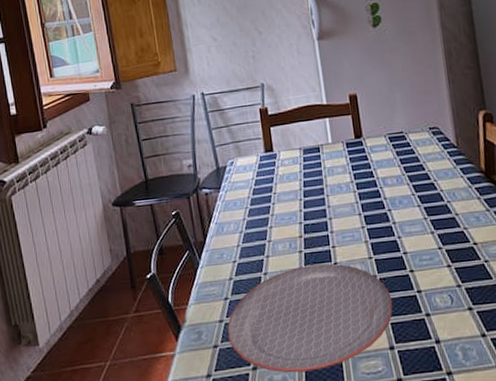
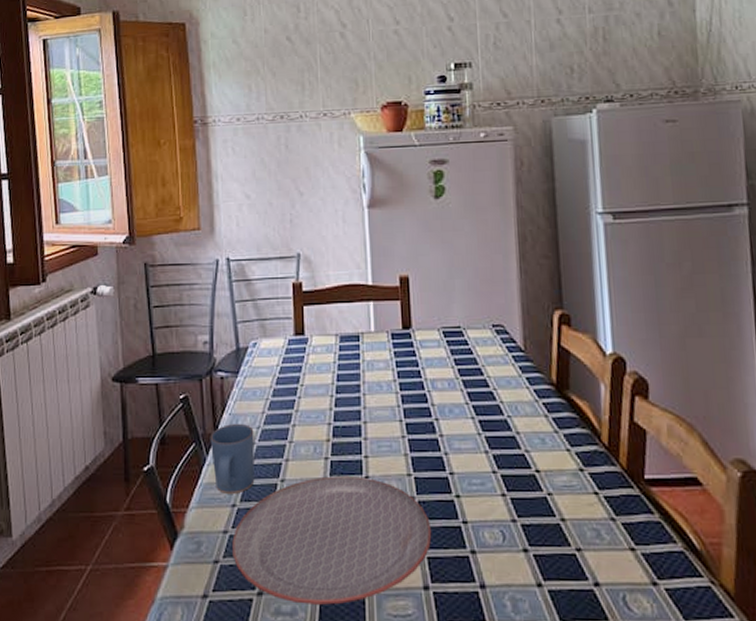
mug: none [200,230,242,290] -> present [210,424,255,494]

